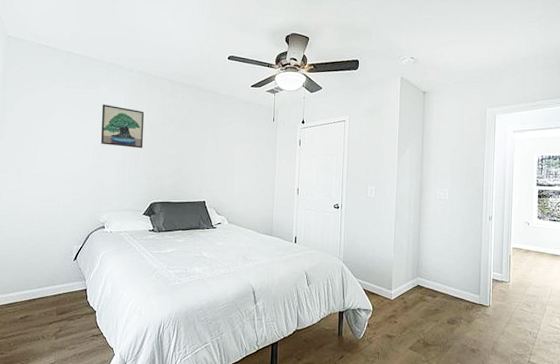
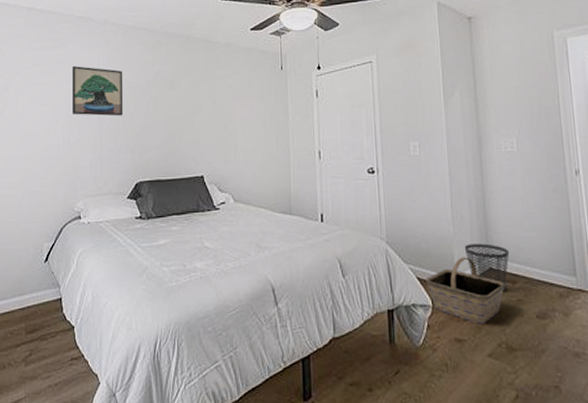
basket: none [370,276,428,326] -> present [426,257,505,325]
wastebasket: none [401,266,434,303] -> present [464,243,510,291]

